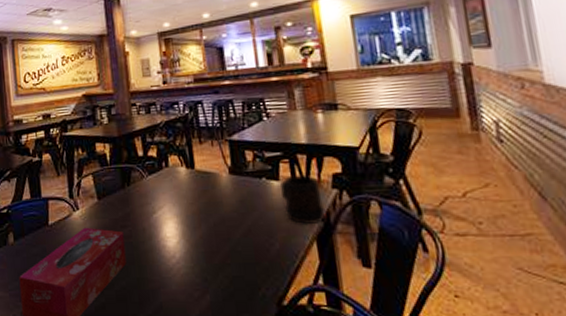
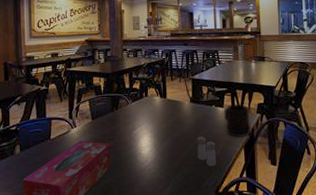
salt and pepper shaker: none [243,223,275,267] -> present [197,136,216,167]

